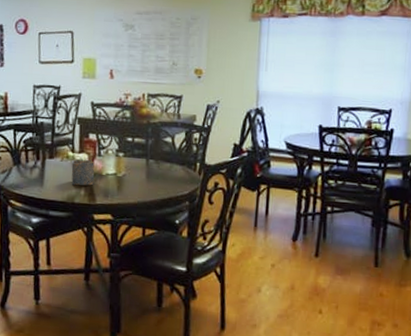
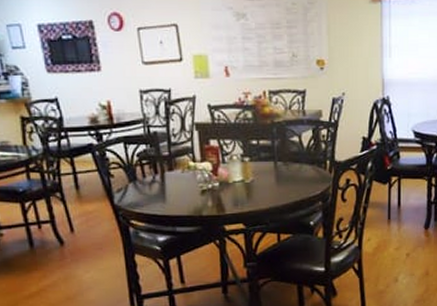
napkin holder: present [71,153,95,186] -> none [194,161,221,198]

